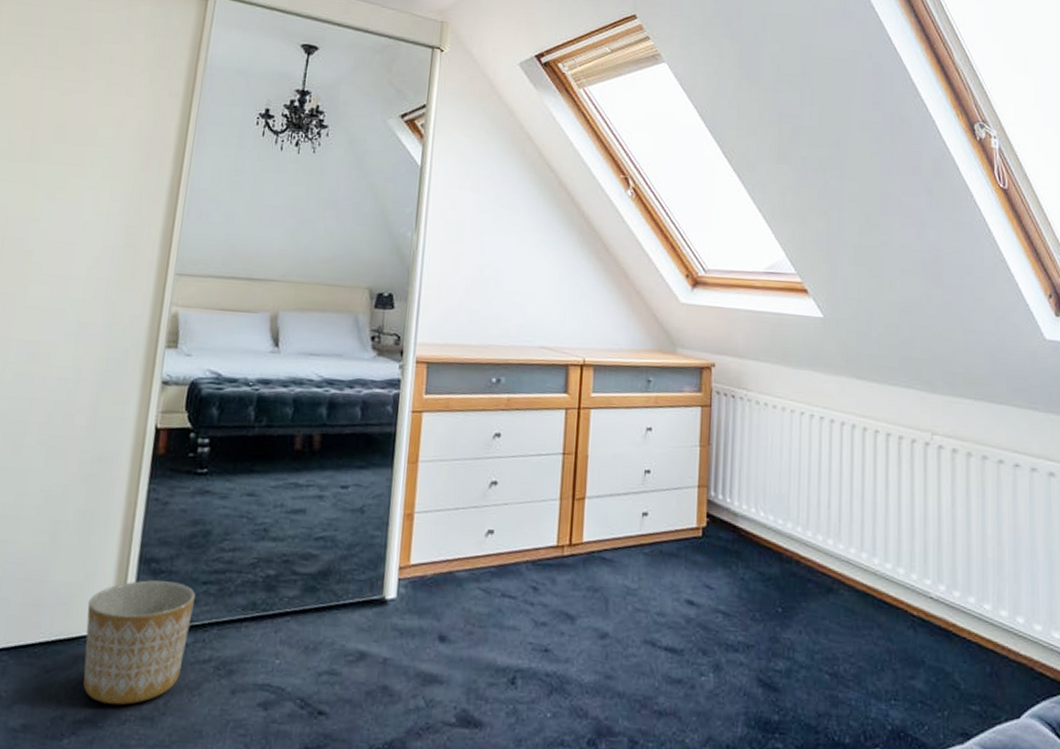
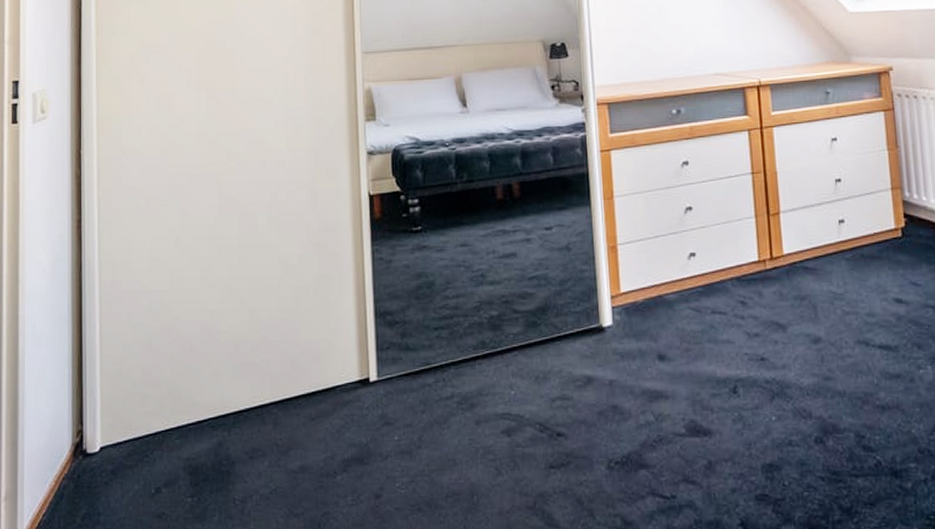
planter: present [83,580,195,705] -> none [337,331,430,442]

